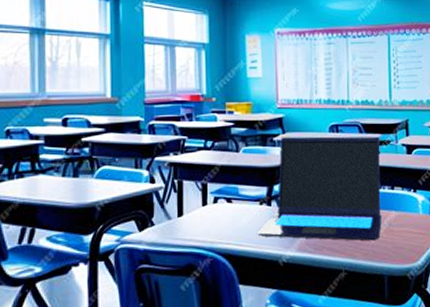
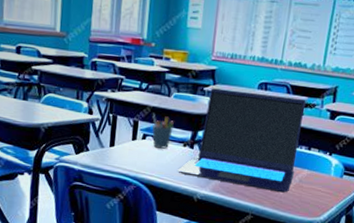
pen holder: none [222,173,246,211] -> present [152,114,174,149]

